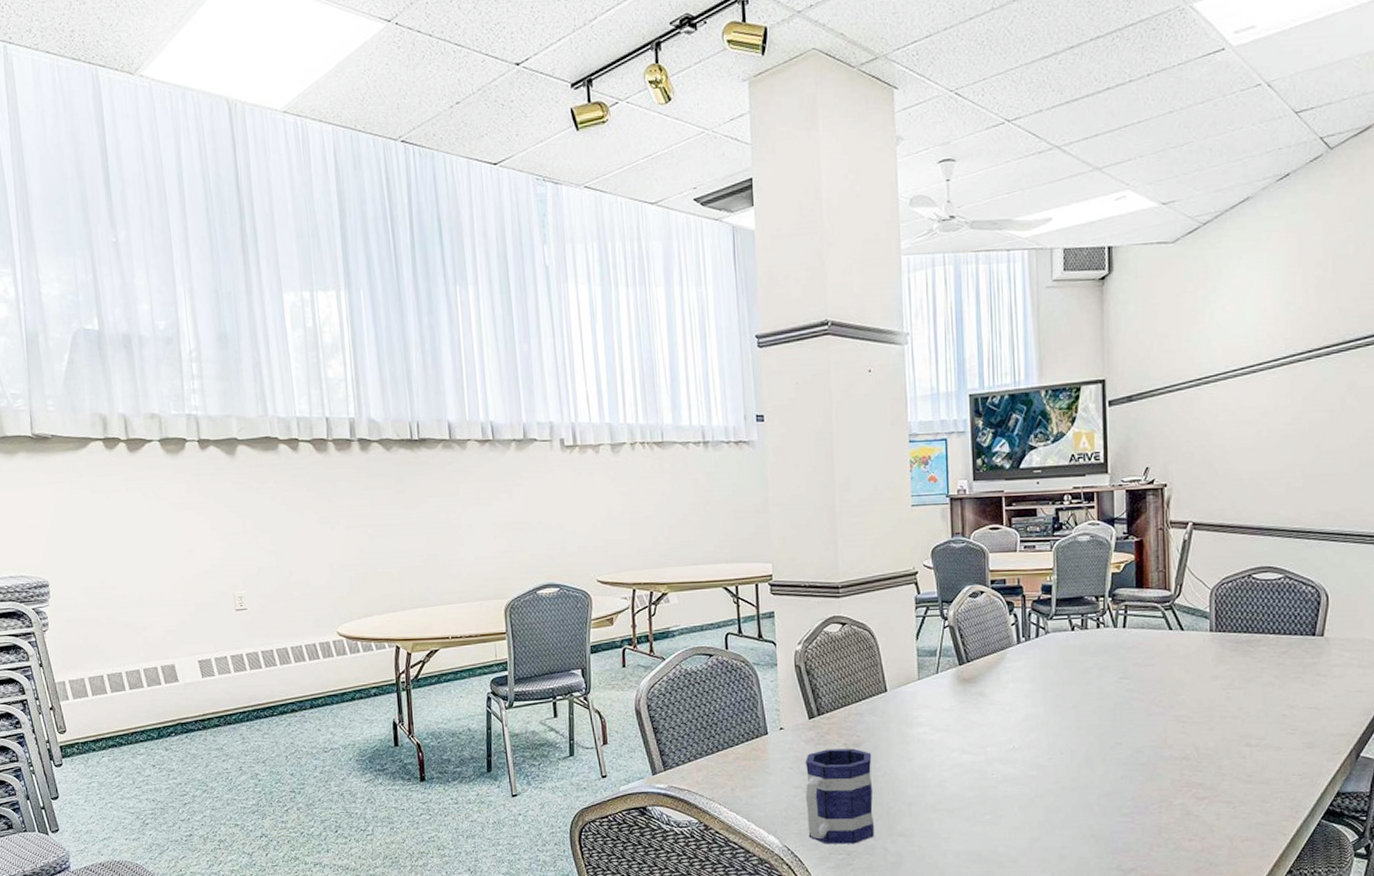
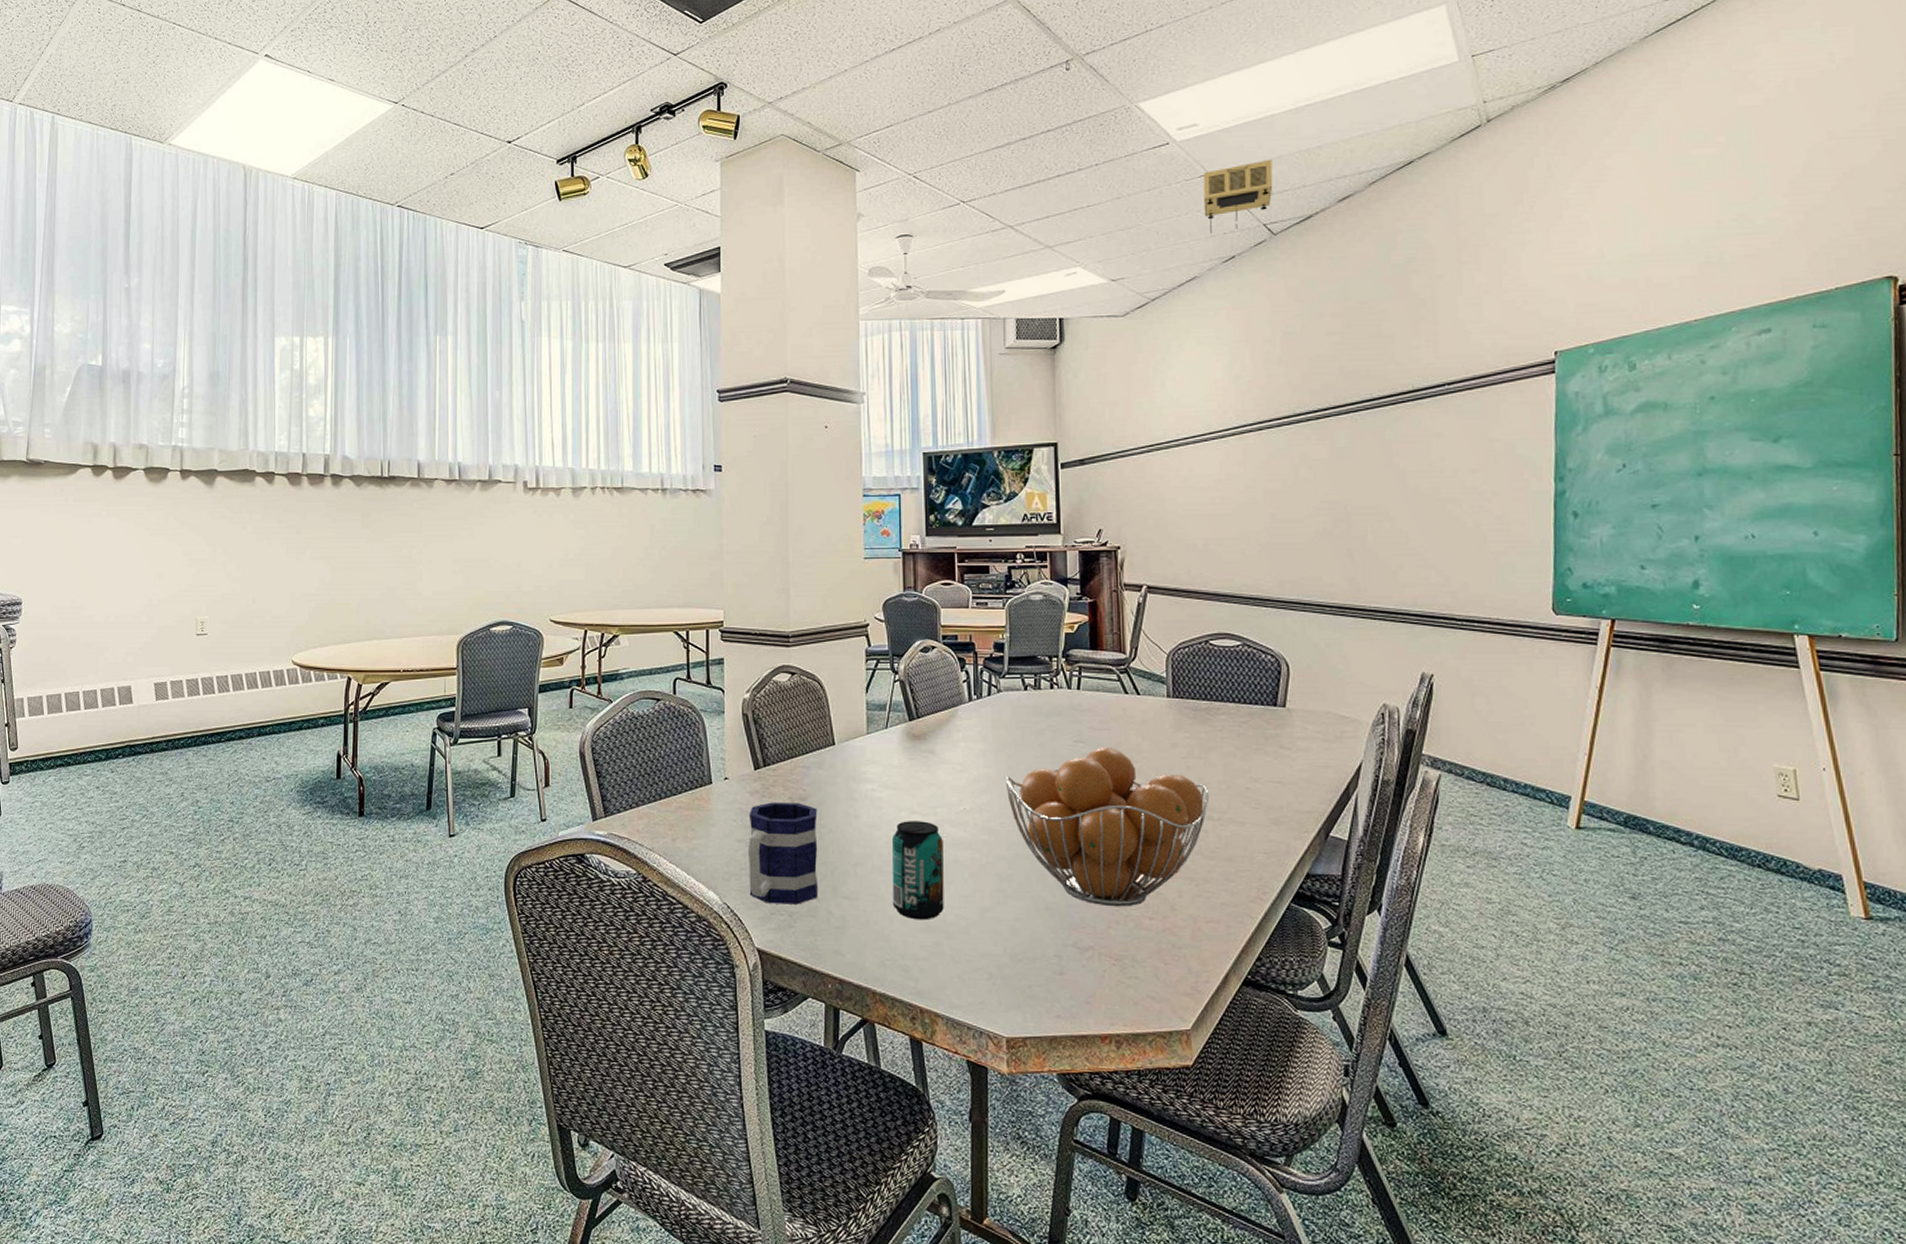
beverage can: none [944,760,995,853] -> present [891,821,944,920]
fruit basket: none [1052,682,1248,831] -> present [1004,747,1210,907]
projector: none [1259,64,1332,149] -> present [1203,159,1273,233]

